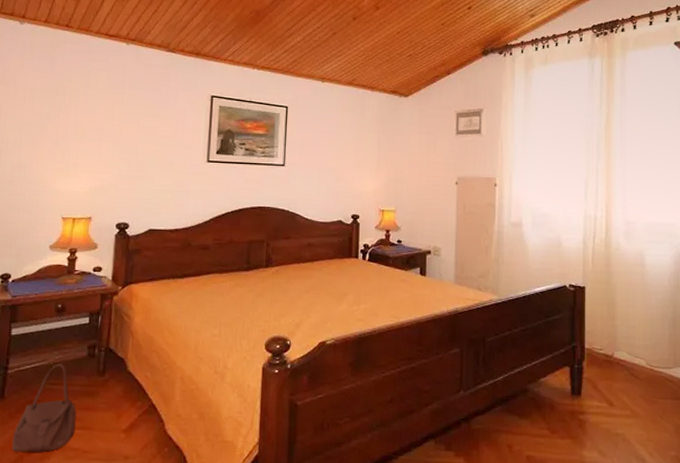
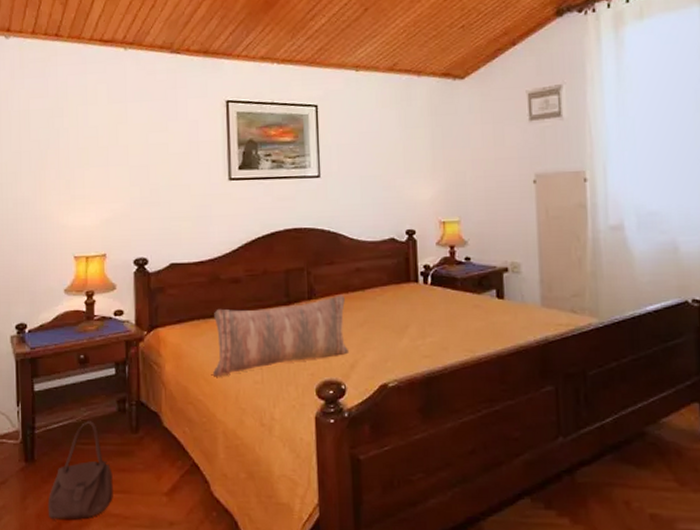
pillow: none [176,264,296,329] -> present [212,295,348,377]

